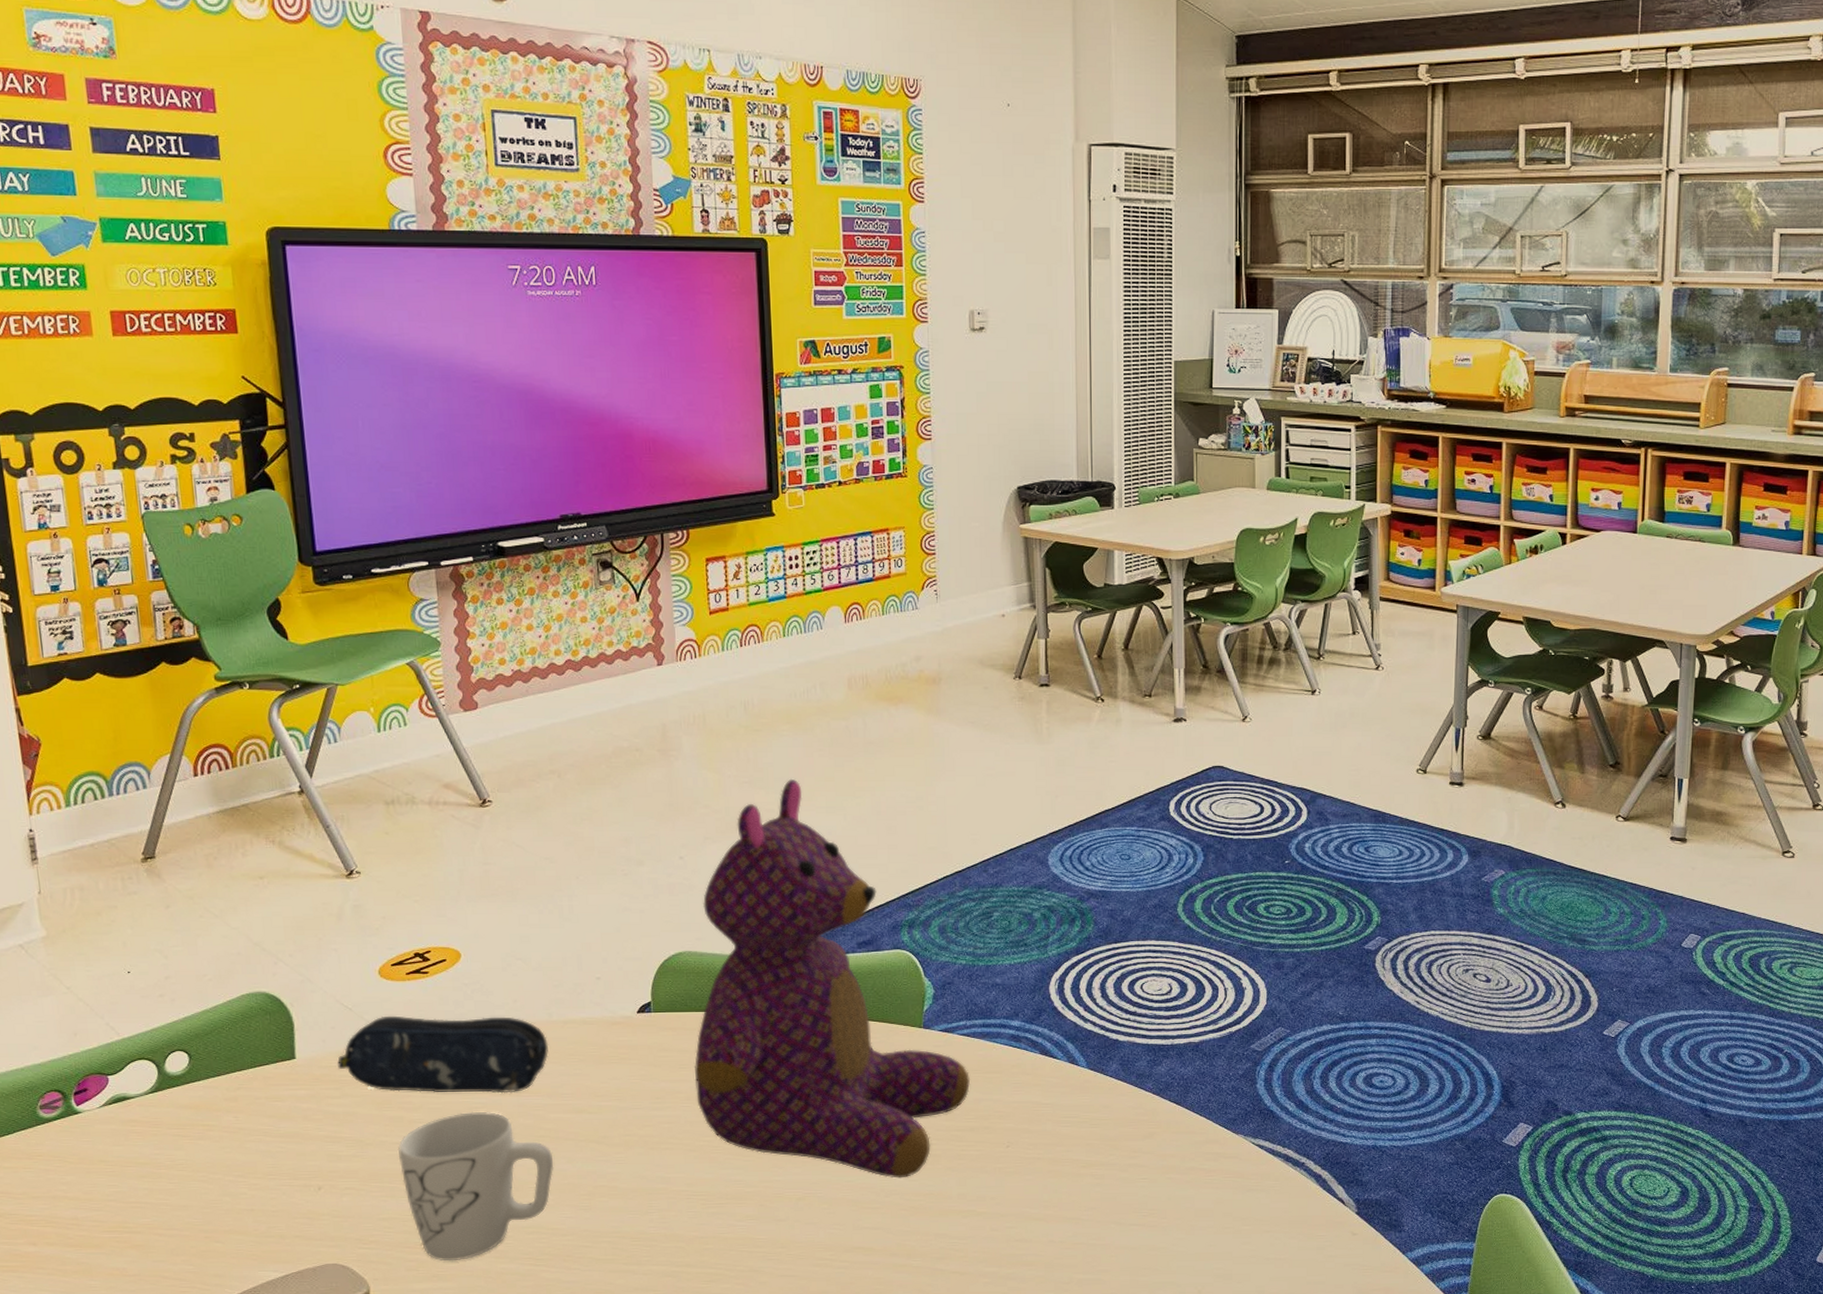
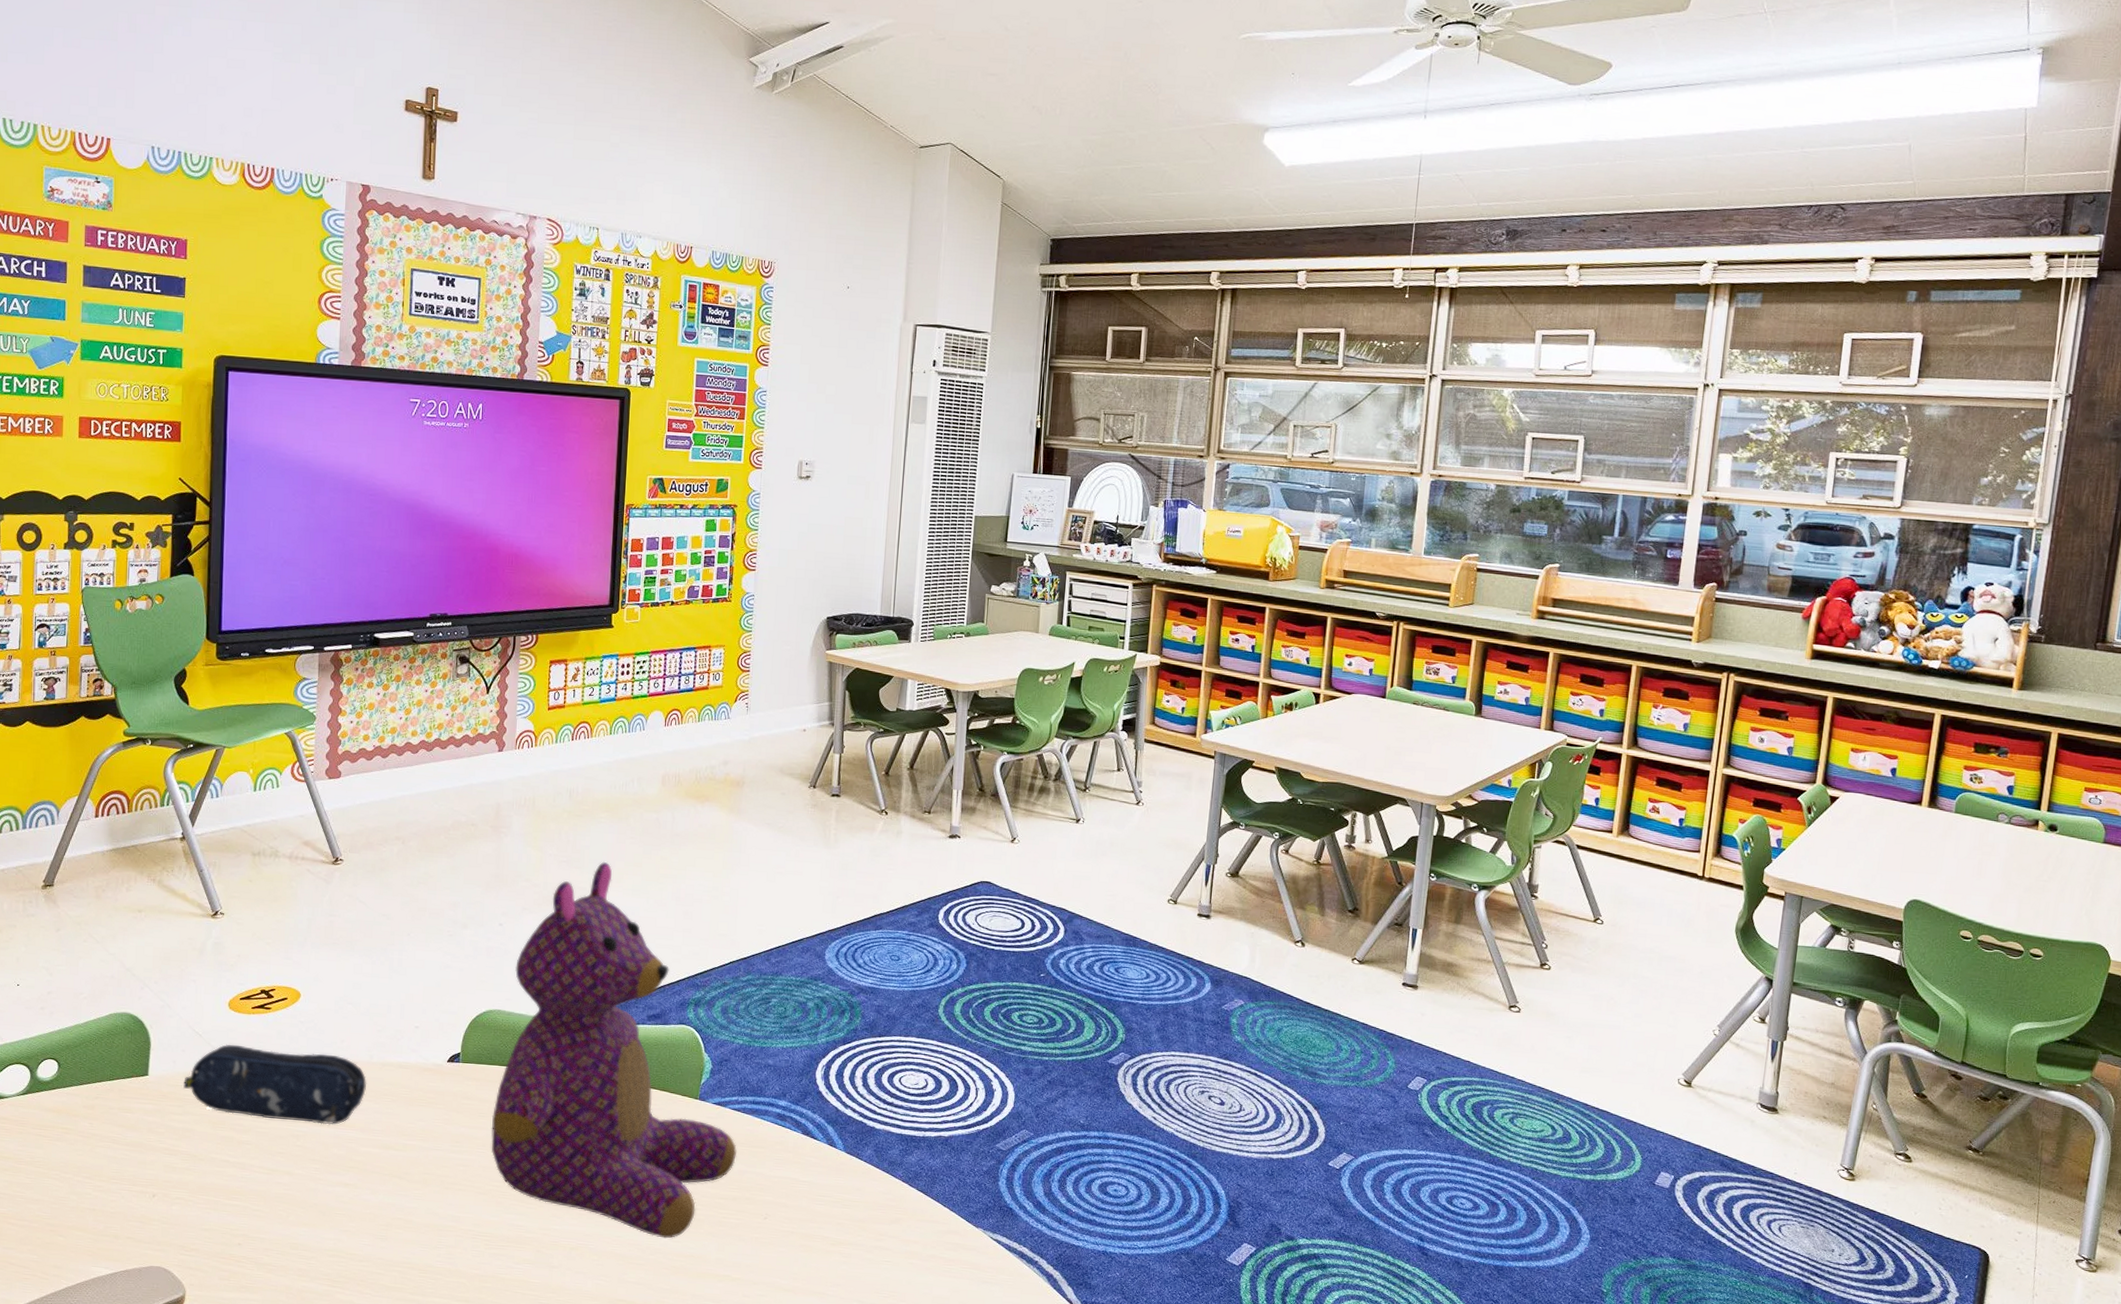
mug: present [397,1111,554,1261] -> none [225,1138,359,1275]

